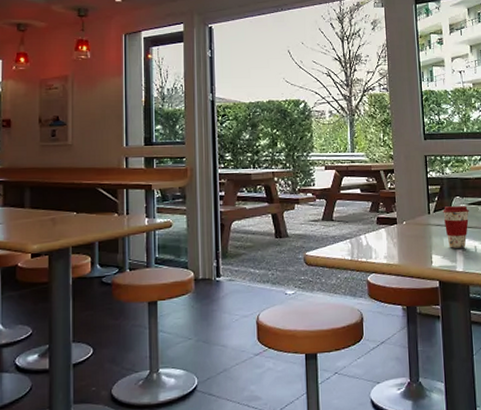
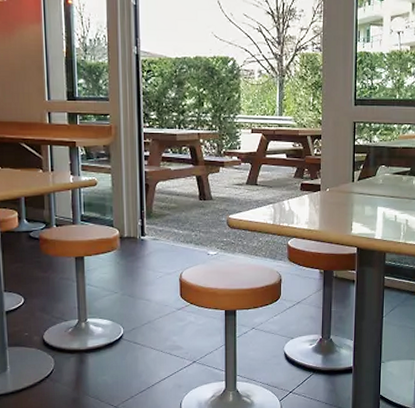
coffee cup: present [443,206,469,248] -> none [367,175,393,217]

